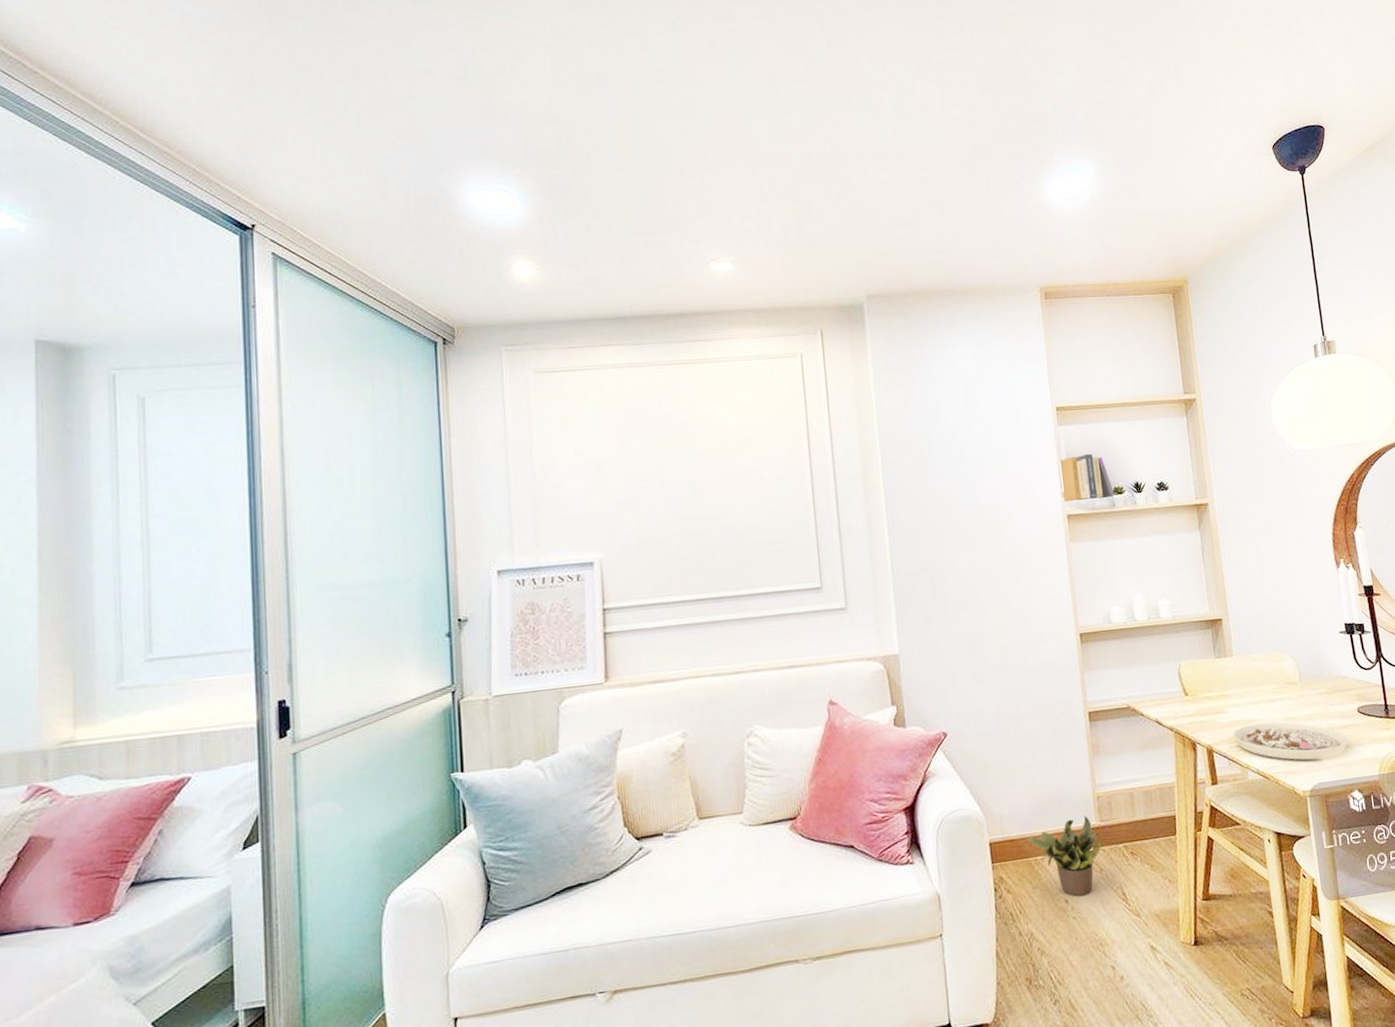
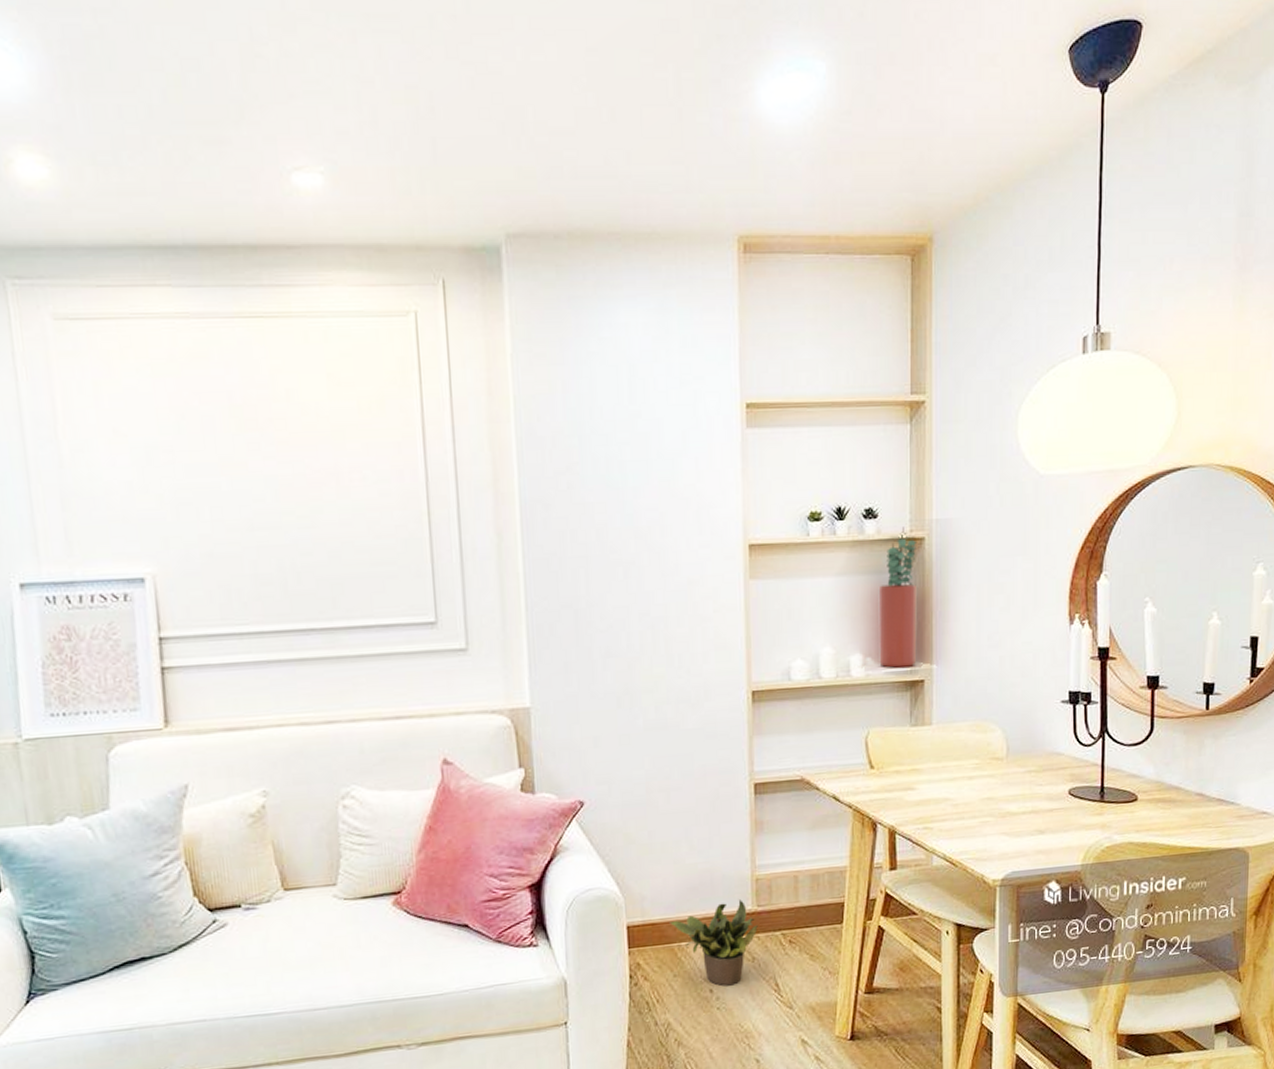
books: present [1060,454,1115,503] -> none [746,468,811,529]
vase: none [1175,495,1214,610] -> present [878,527,917,668]
plate: present [1233,722,1349,760] -> none [921,802,1053,847]

